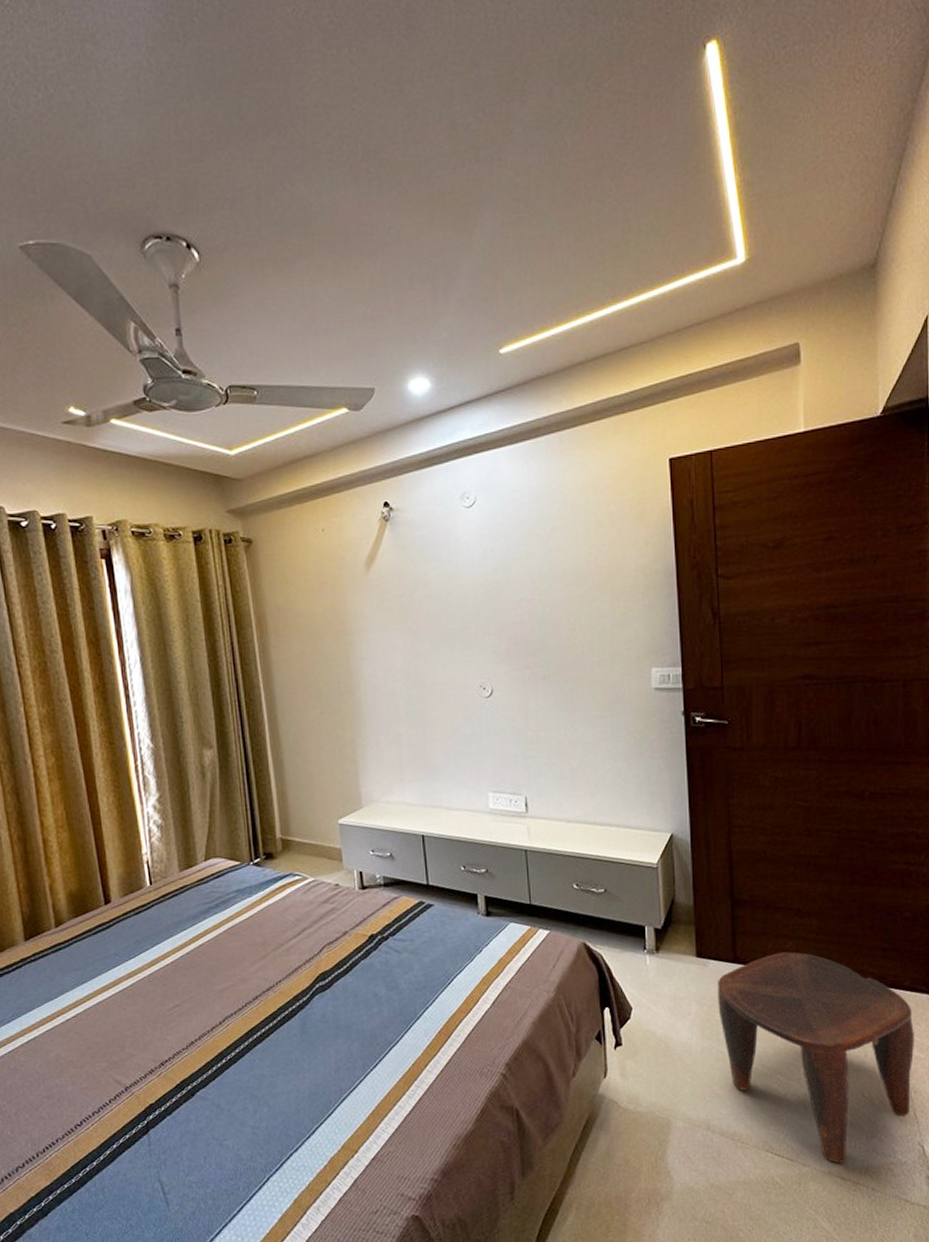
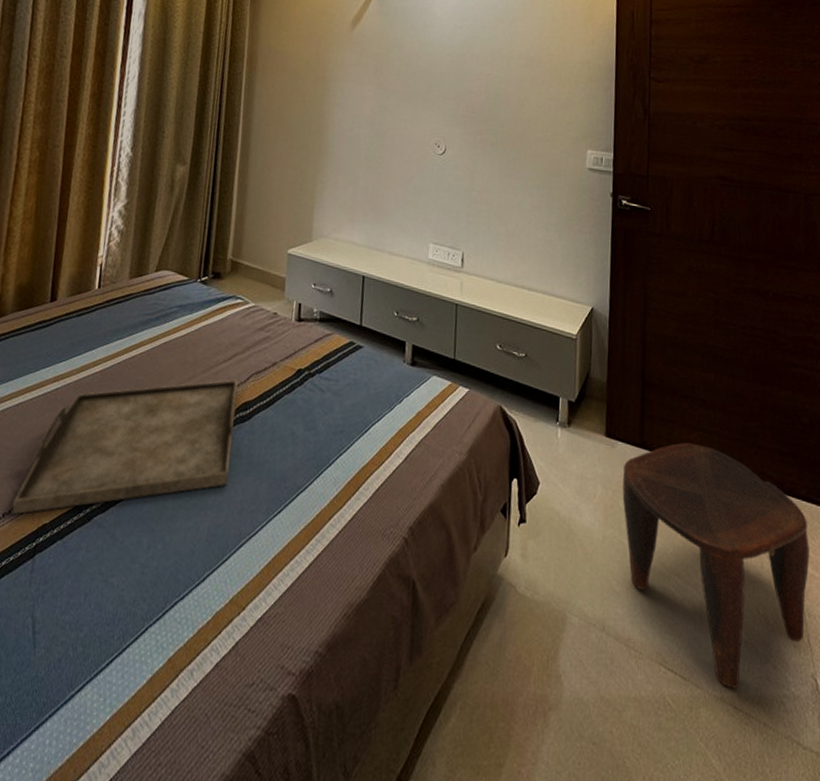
serving tray: none [116,953,320,1099] -> present [12,379,238,514]

